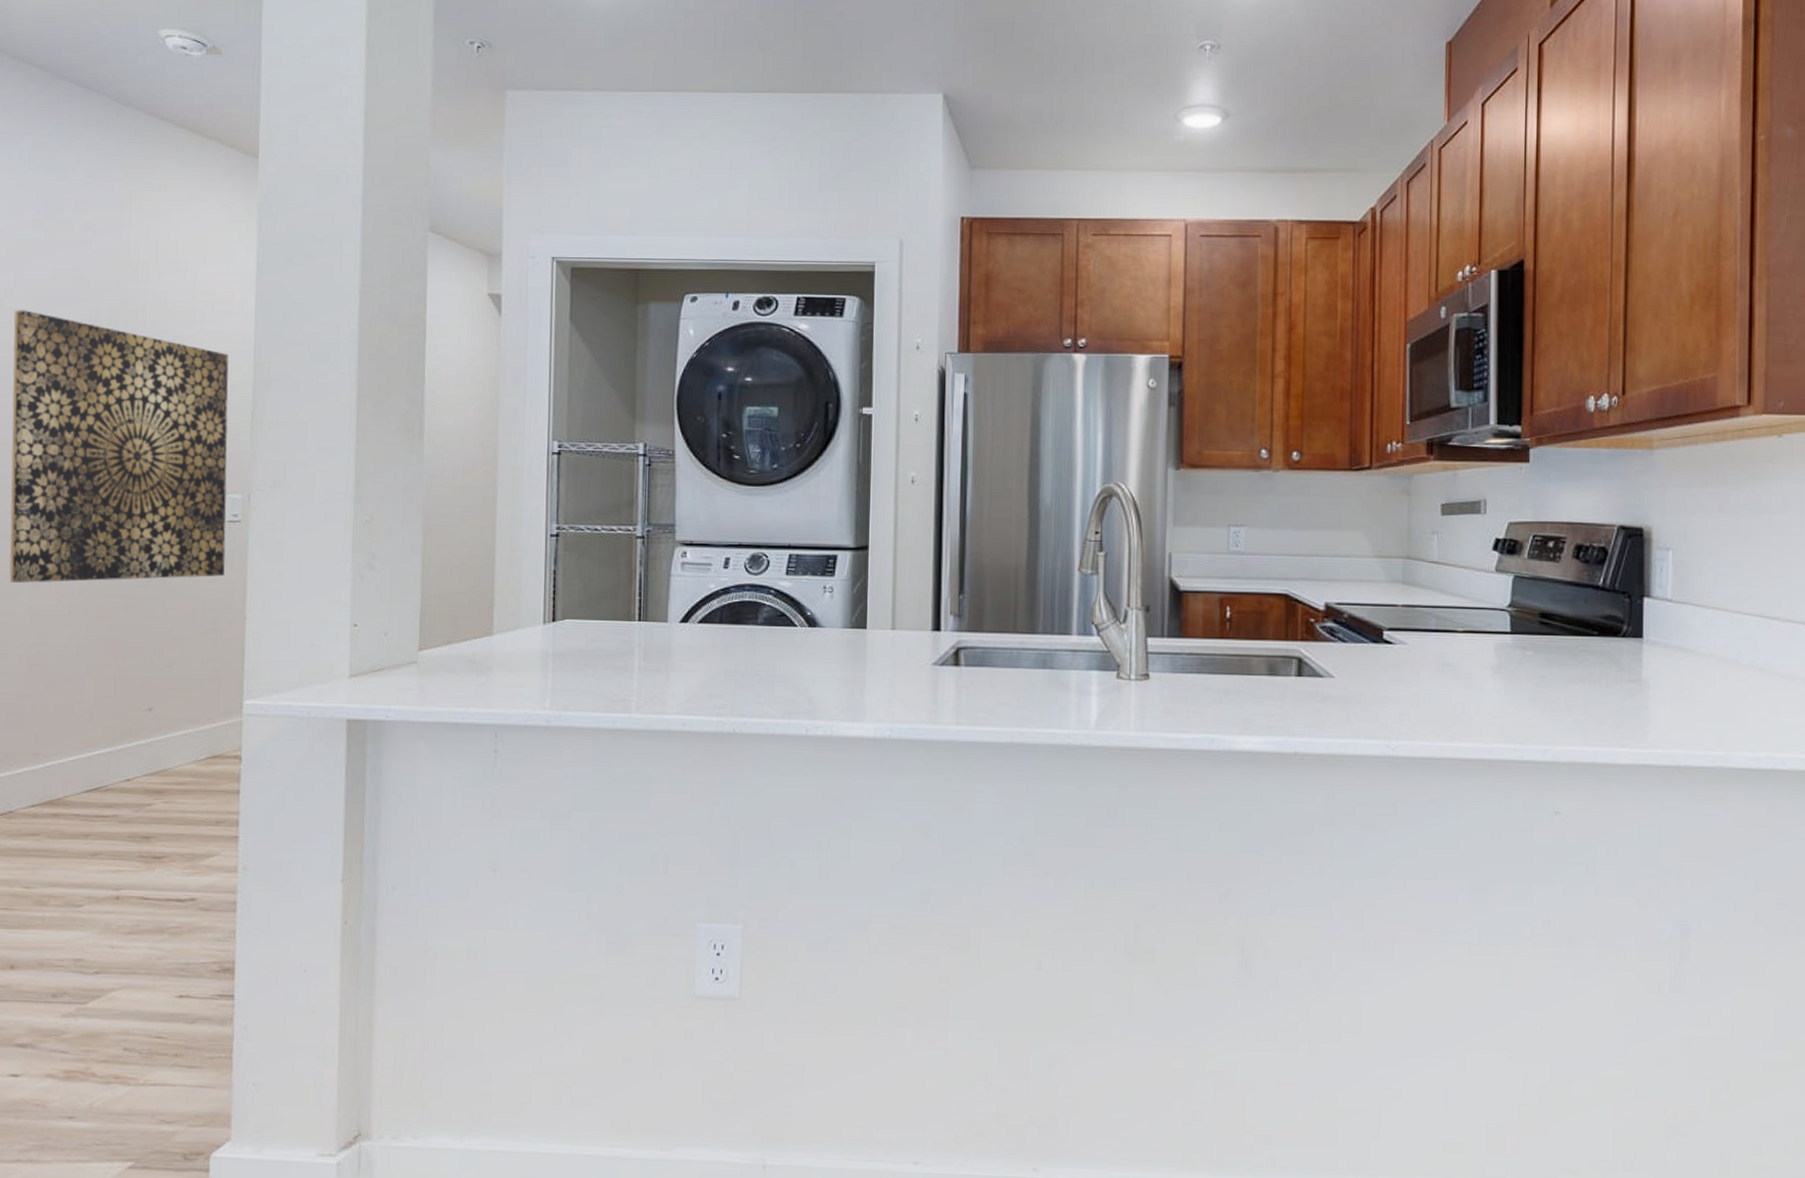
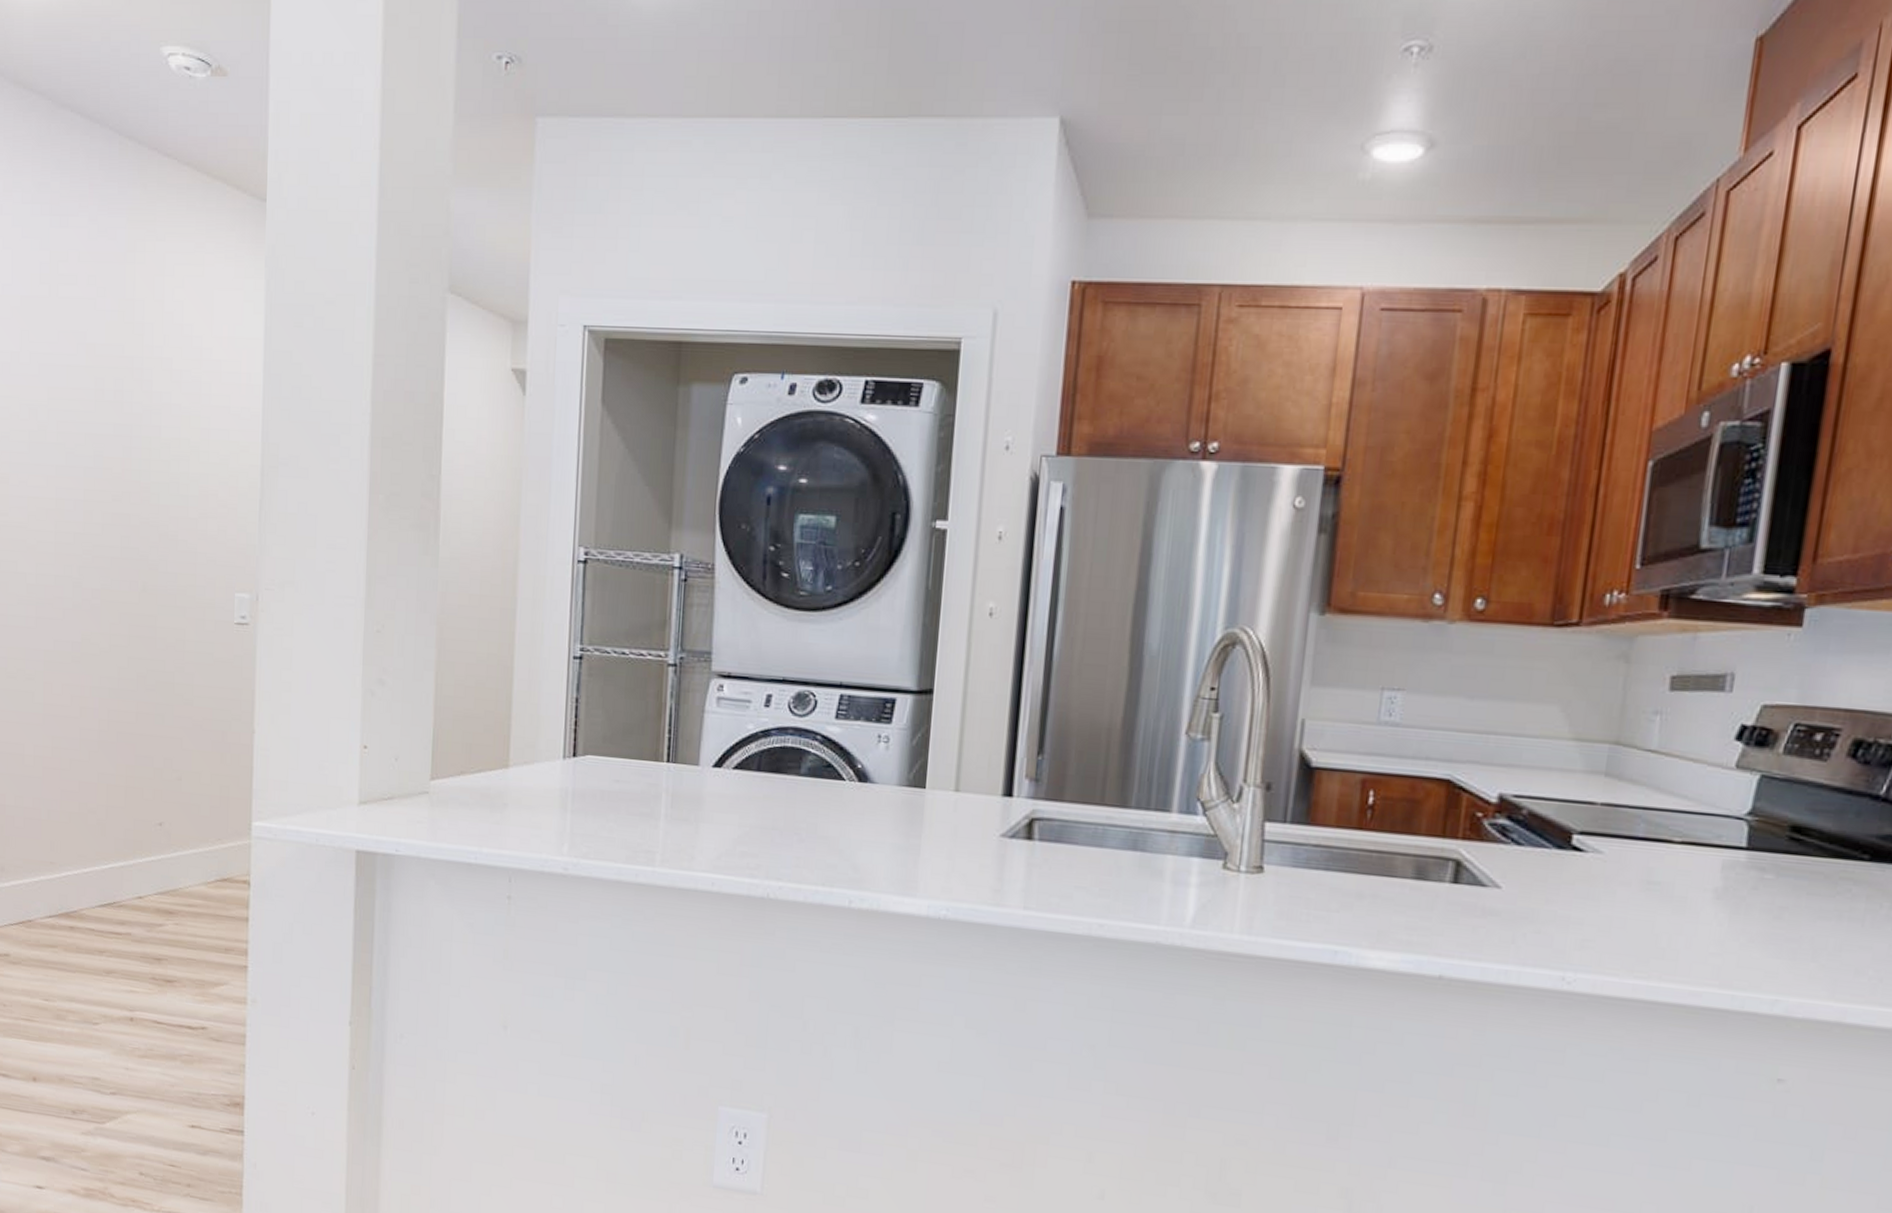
wall art: present [9,310,229,583] -> none [21,377,236,685]

